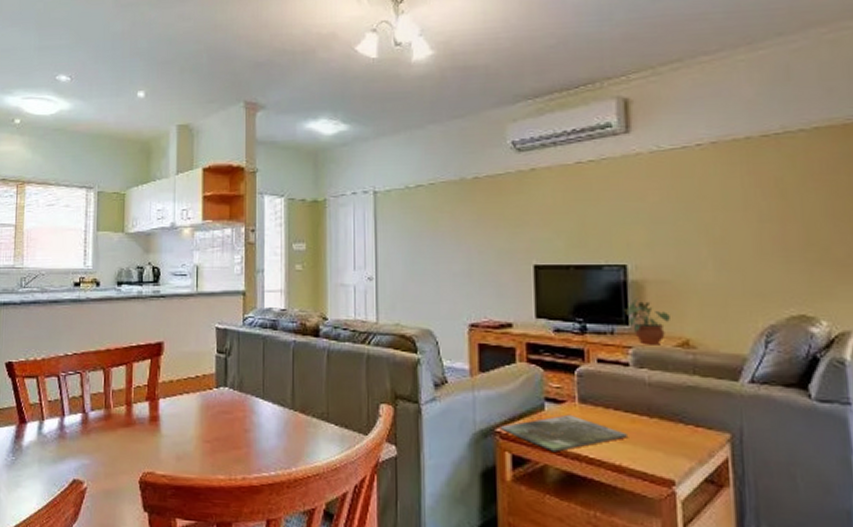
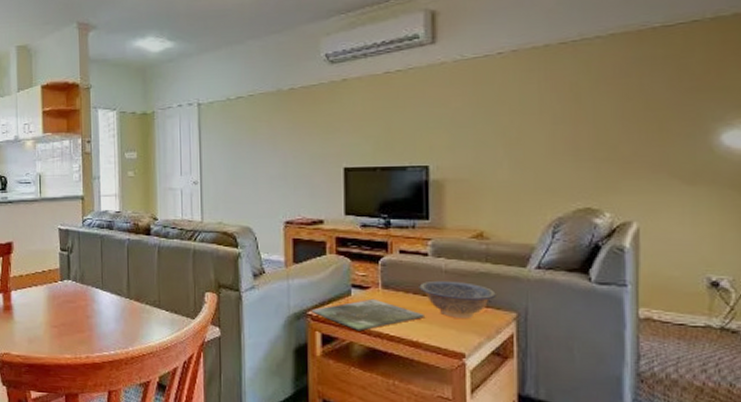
decorative bowl: none [620,394,707,439] -> present [419,280,496,318]
potted plant: present [623,298,670,345] -> none [424,195,467,237]

